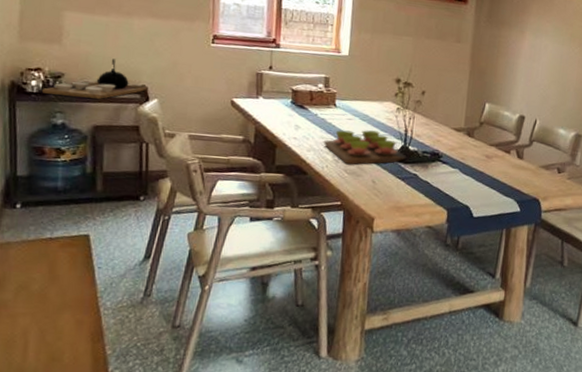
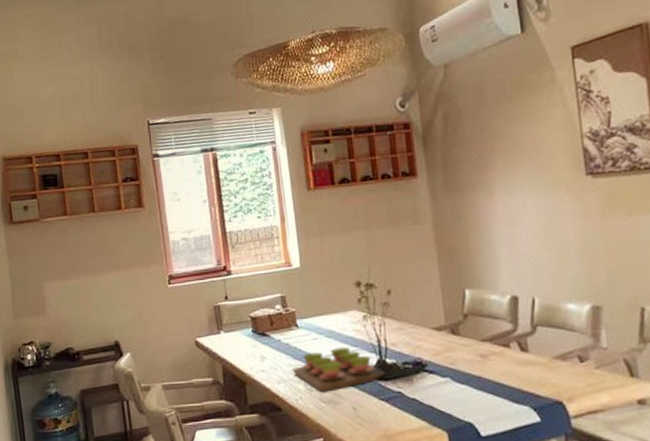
tea set: present [41,58,148,99] -> none [36,319,121,365]

